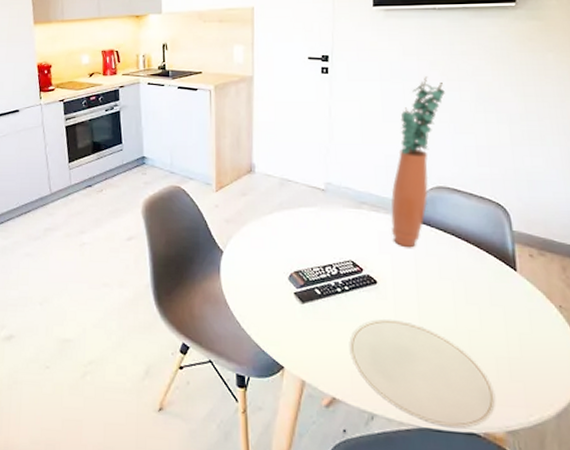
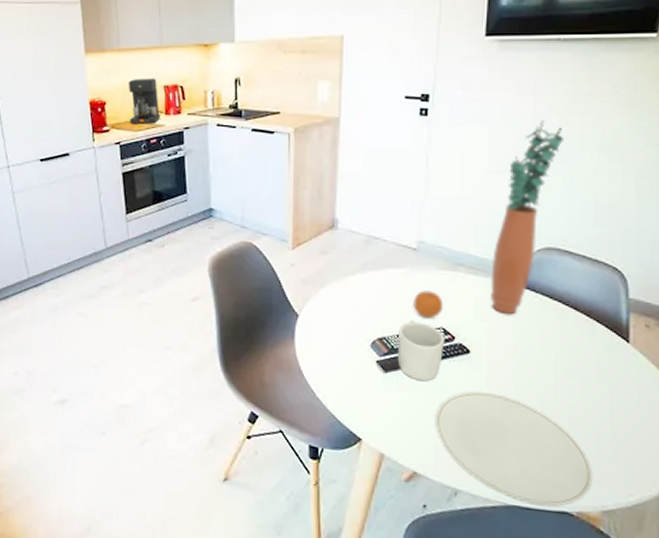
coffee maker: none [70,44,100,84] -> present [128,78,161,124]
mug: none [312,254,354,311] -> present [397,320,445,382]
fruit: none [324,227,351,252] -> present [413,290,444,318]

